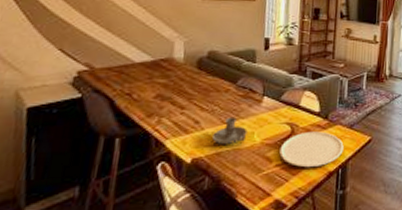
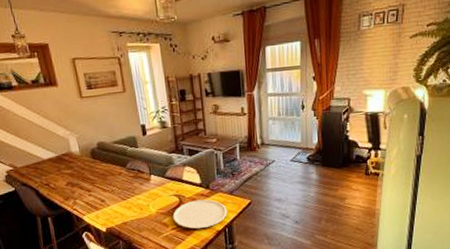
candle holder: present [211,117,247,144] -> none [116,194,144,216]

